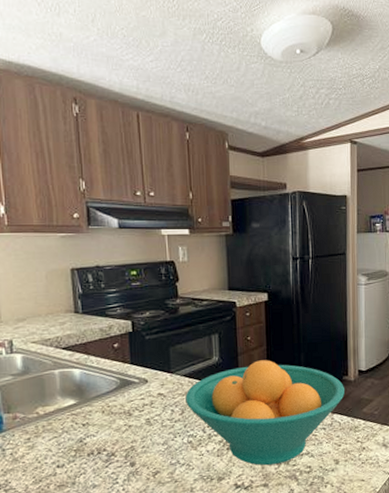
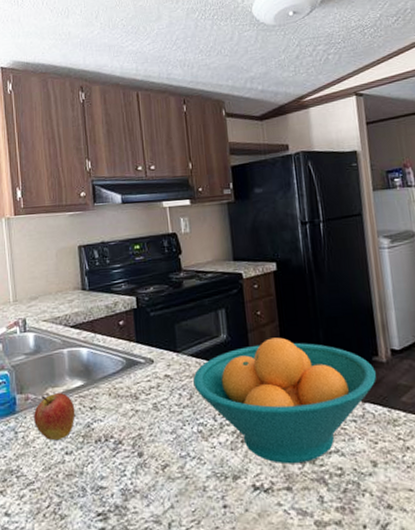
fruit: none [22,411,67,456] -> present [33,393,76,441]

